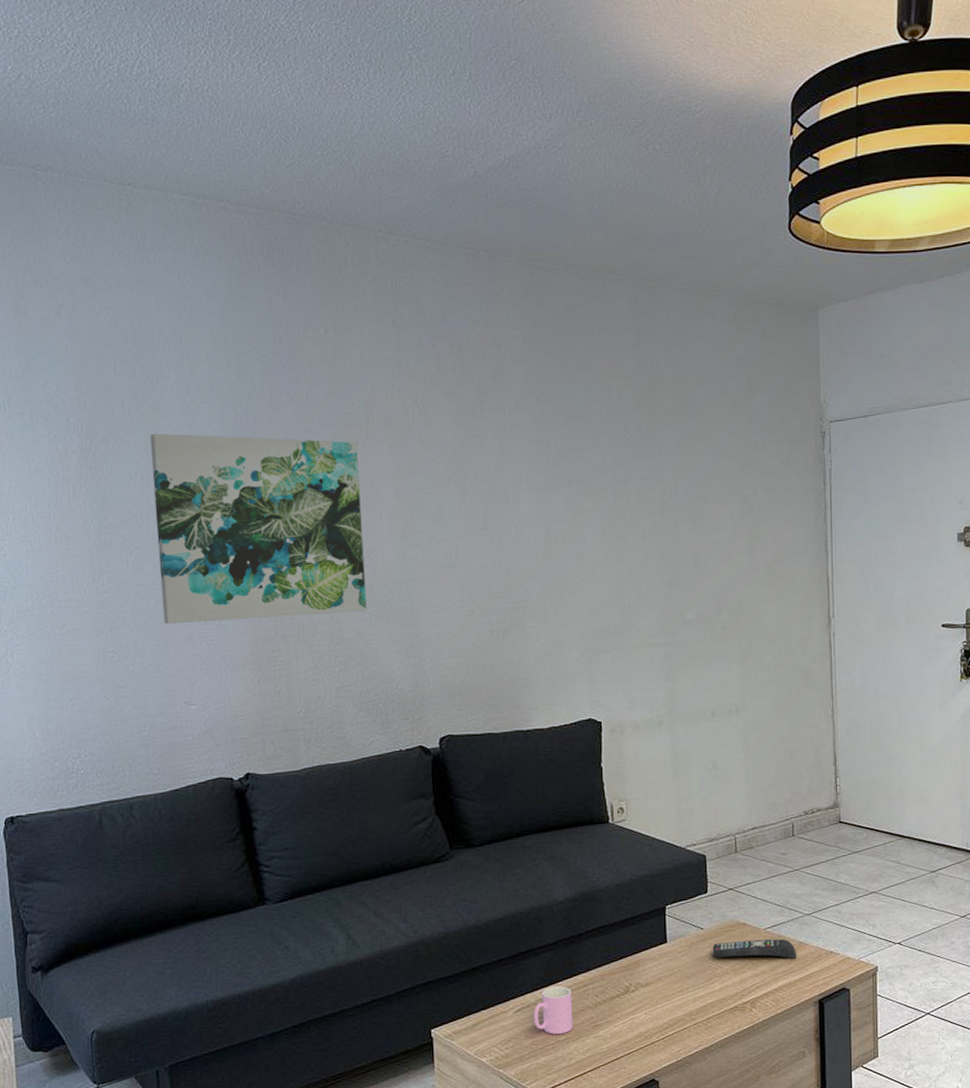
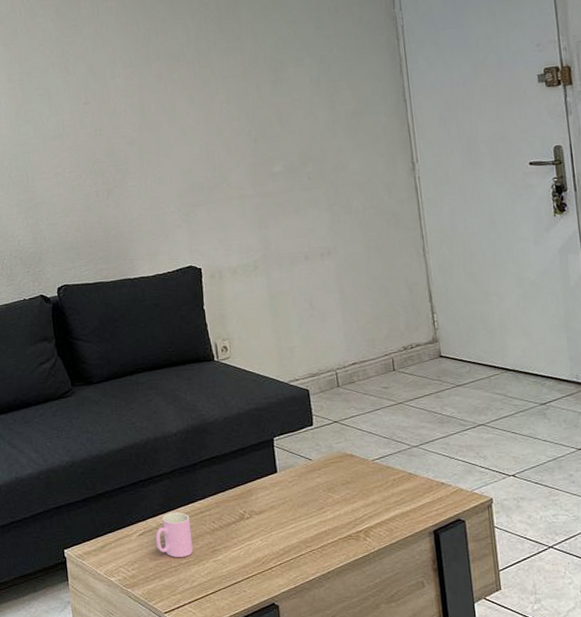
remote control: present [712,938,796,959] -> none [322,470,407,490]

